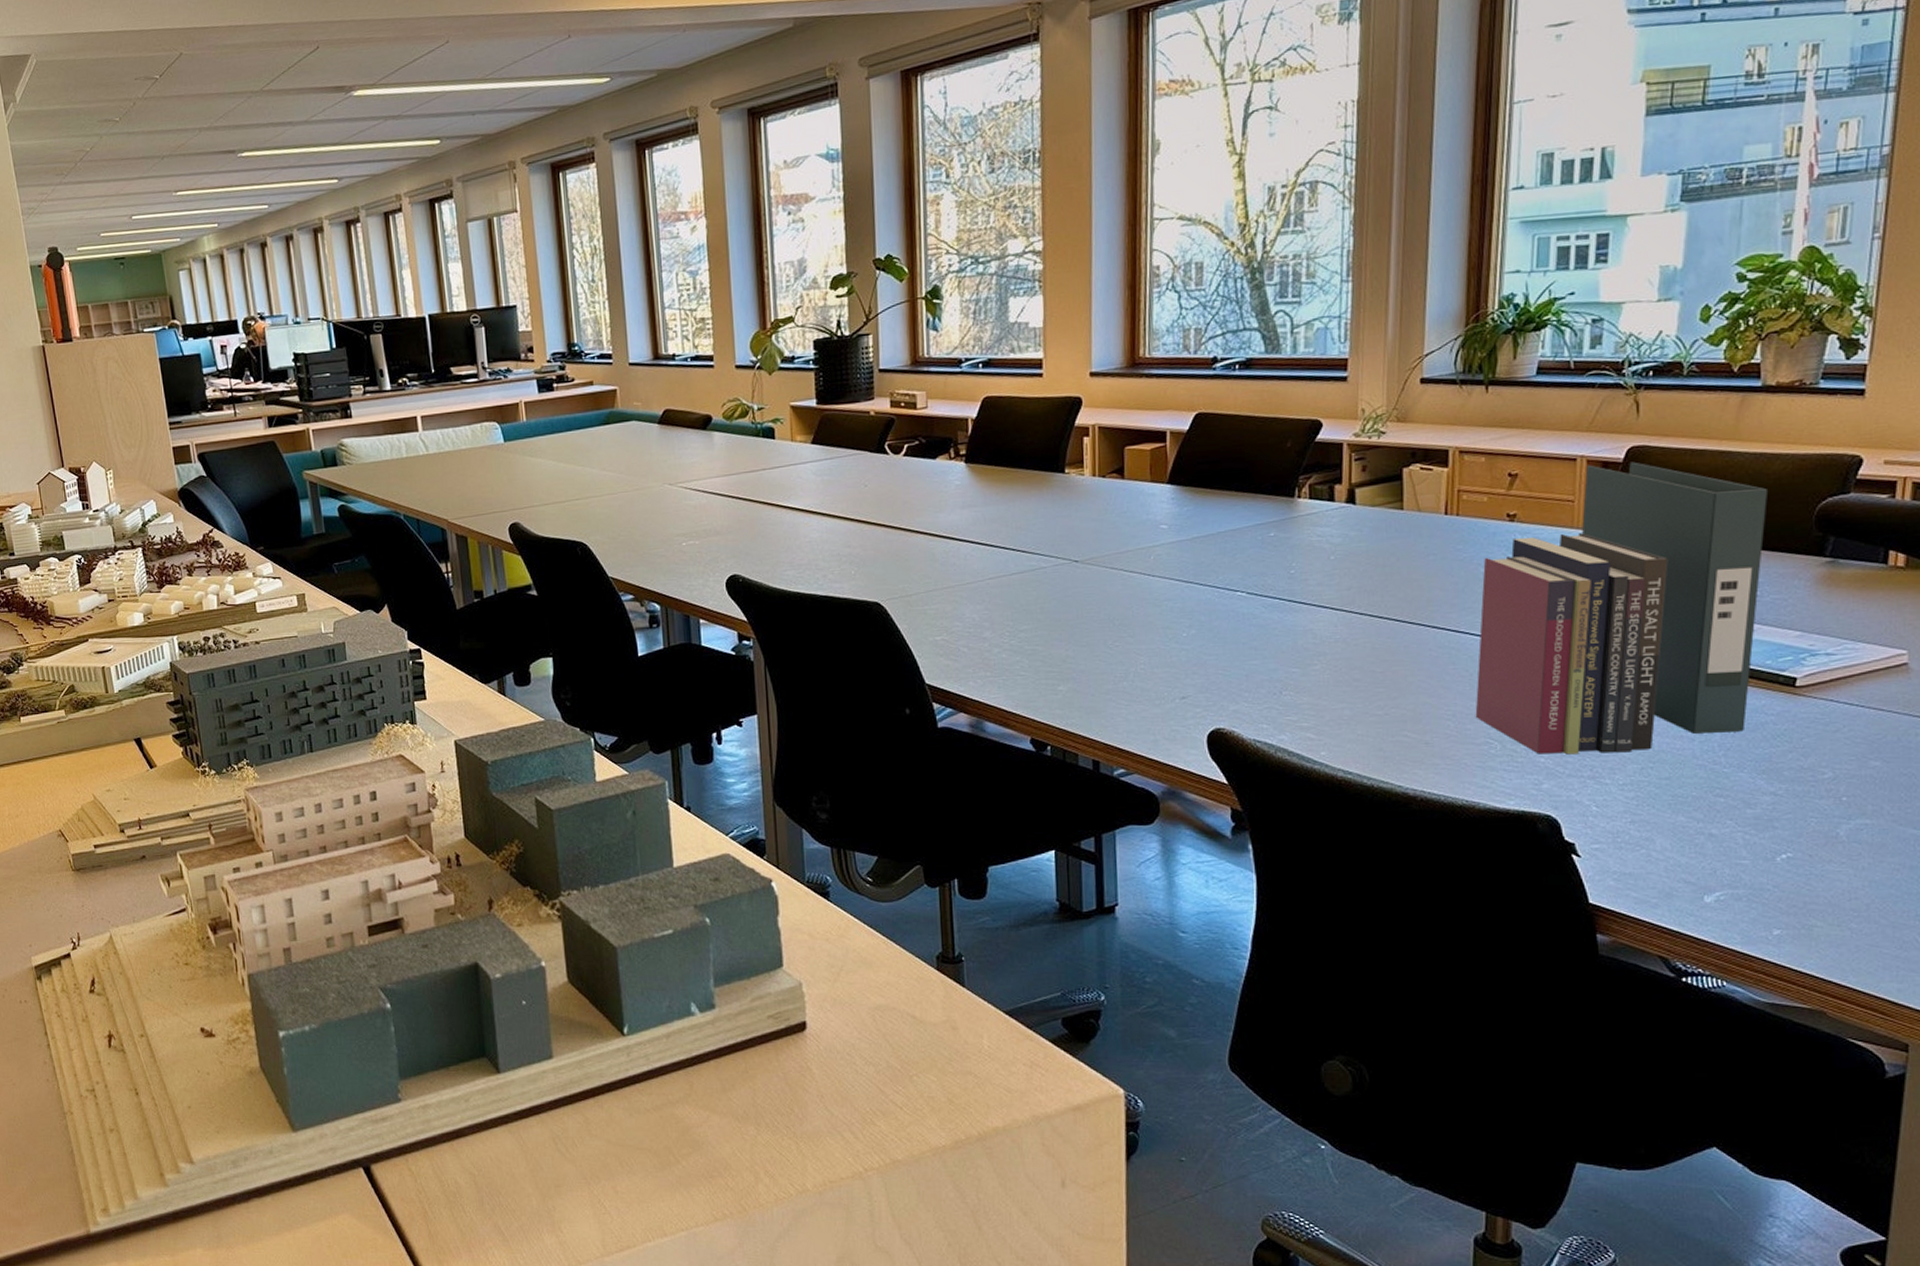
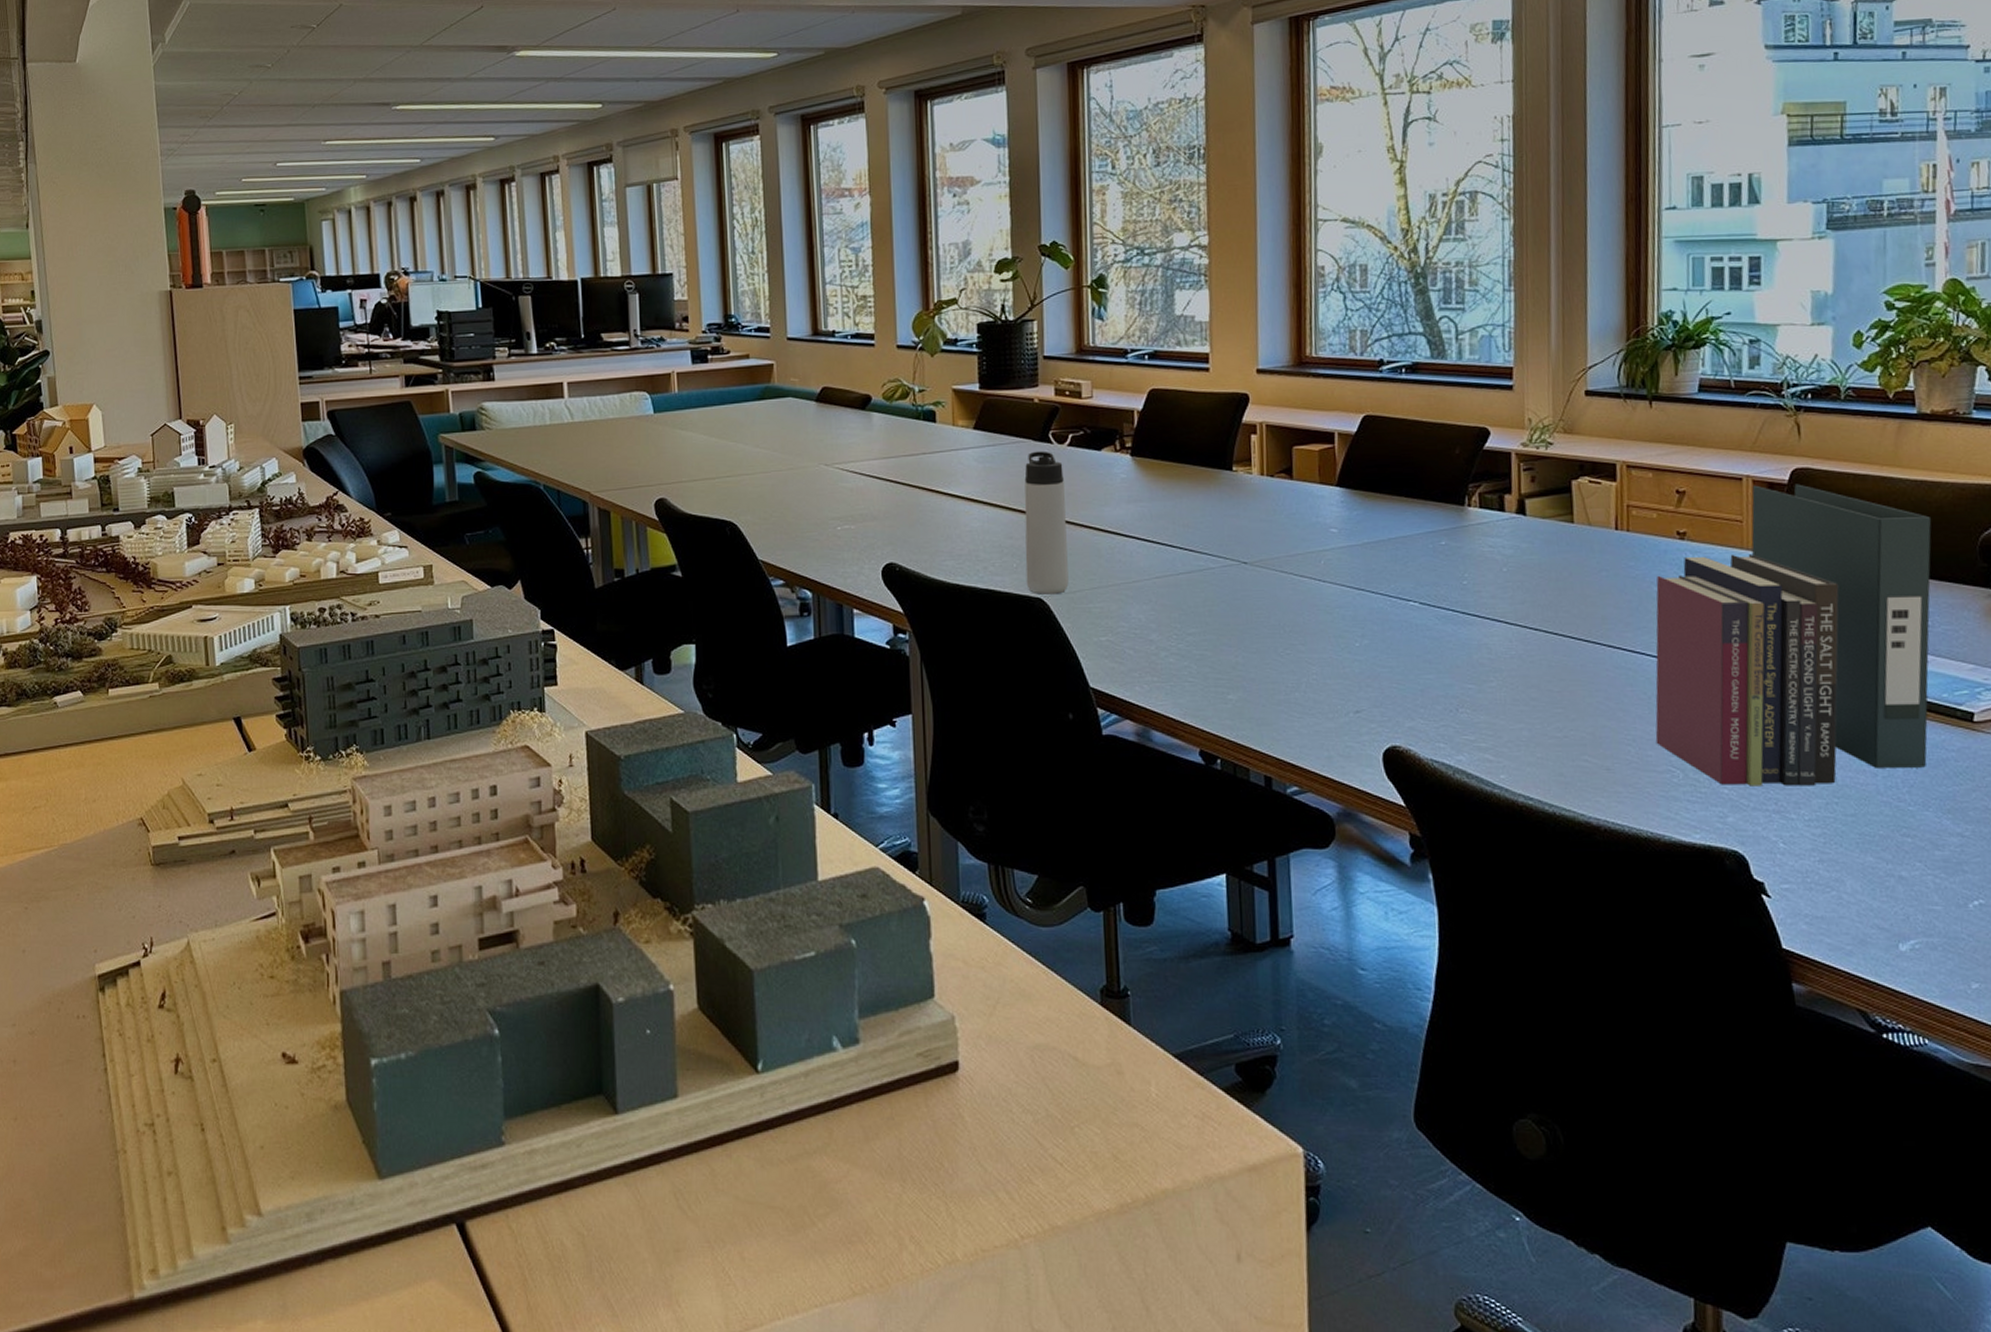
thermos bottle: none [861,461,905,599] -> present [1024,451,1069,594]

